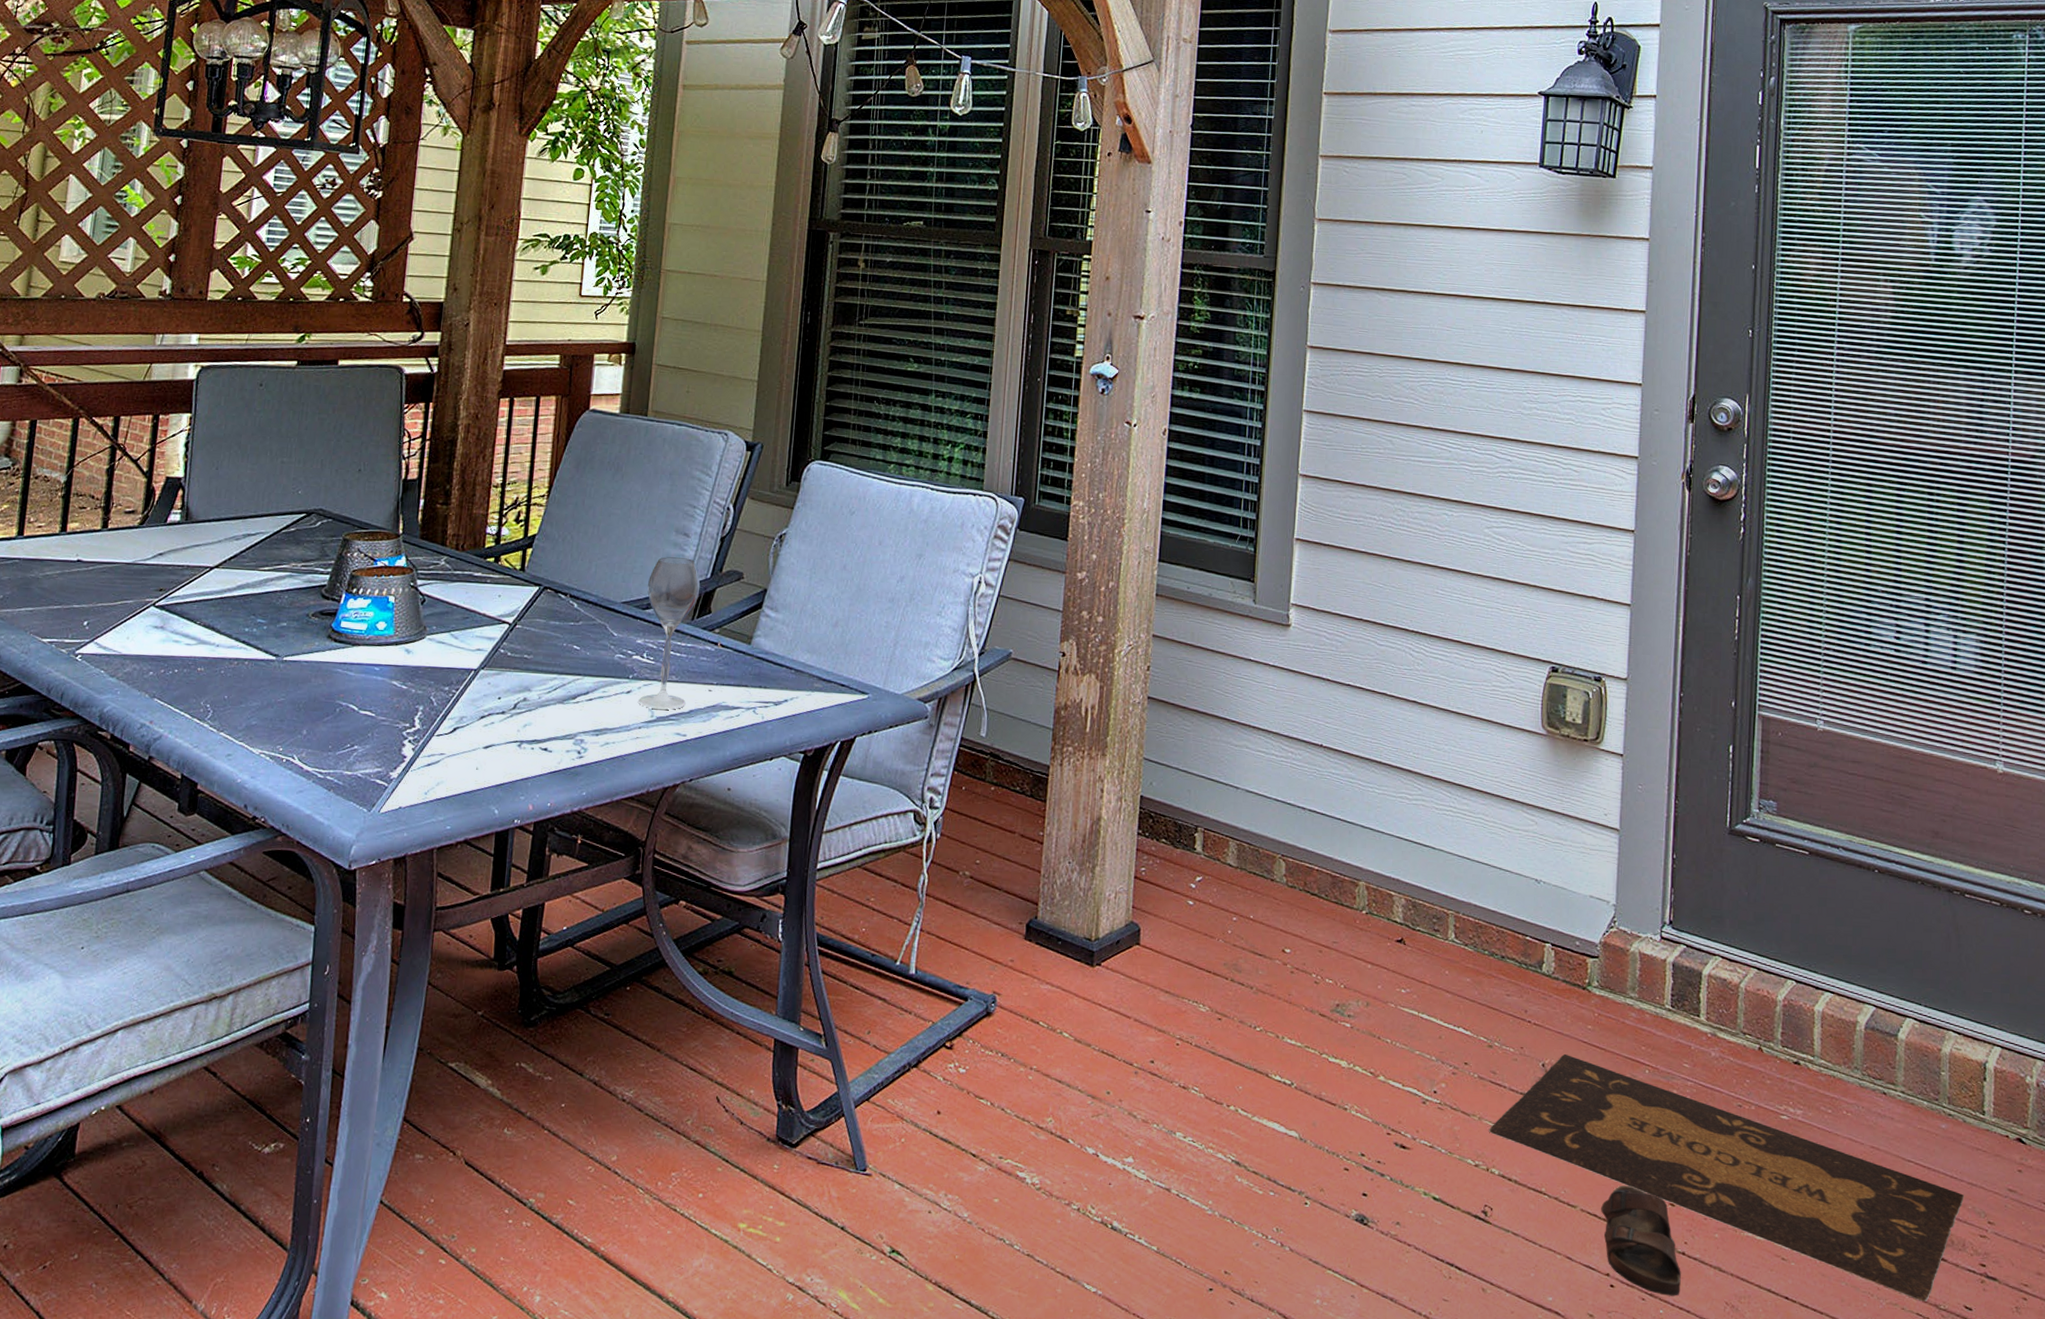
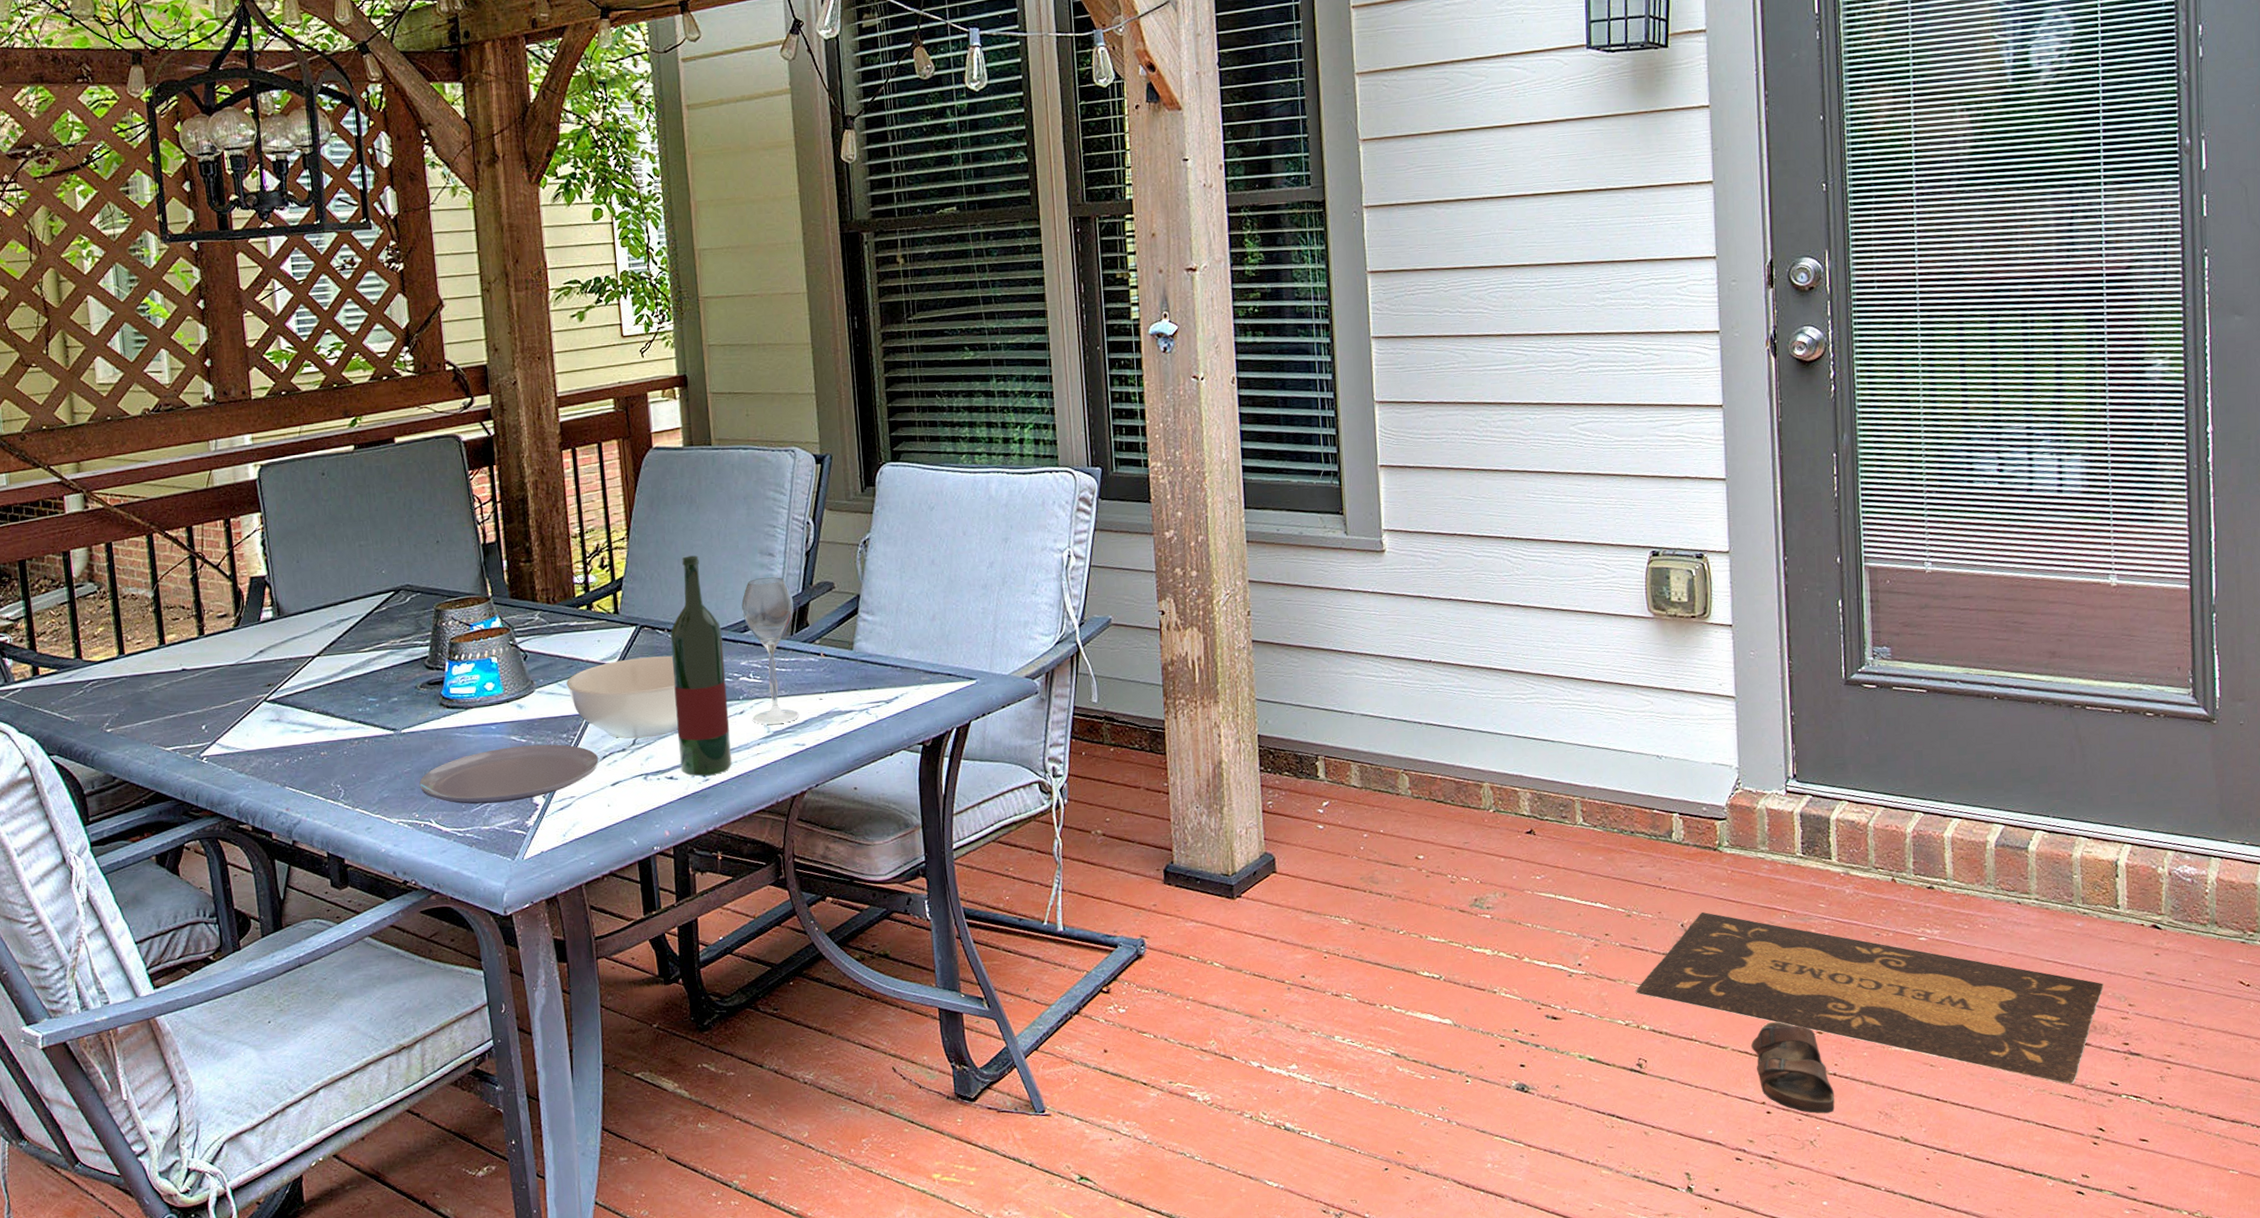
plate: none [290,691,477,750] -> present [419,744,599,805]
bowl: none [459,619,570,704] -> present [566,655,679,739]
wine bottle: none [556,523,625,753] -> present [670,555,732,777]

